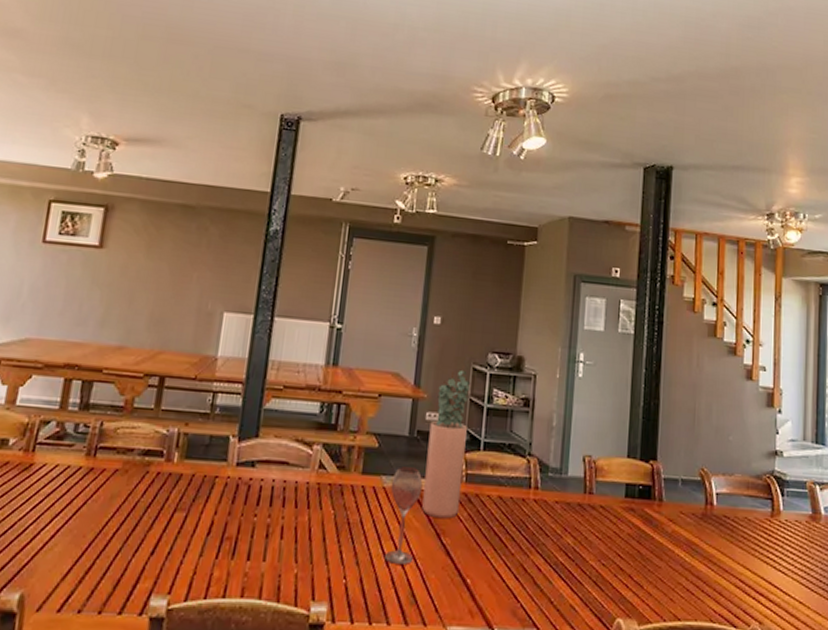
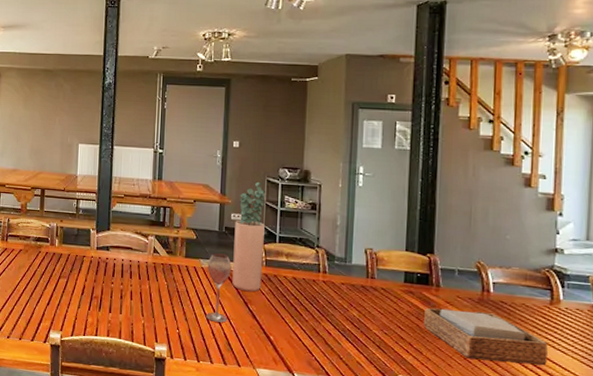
napkin holder: none [645,527,769,592] -> present [424,307,548,366]

